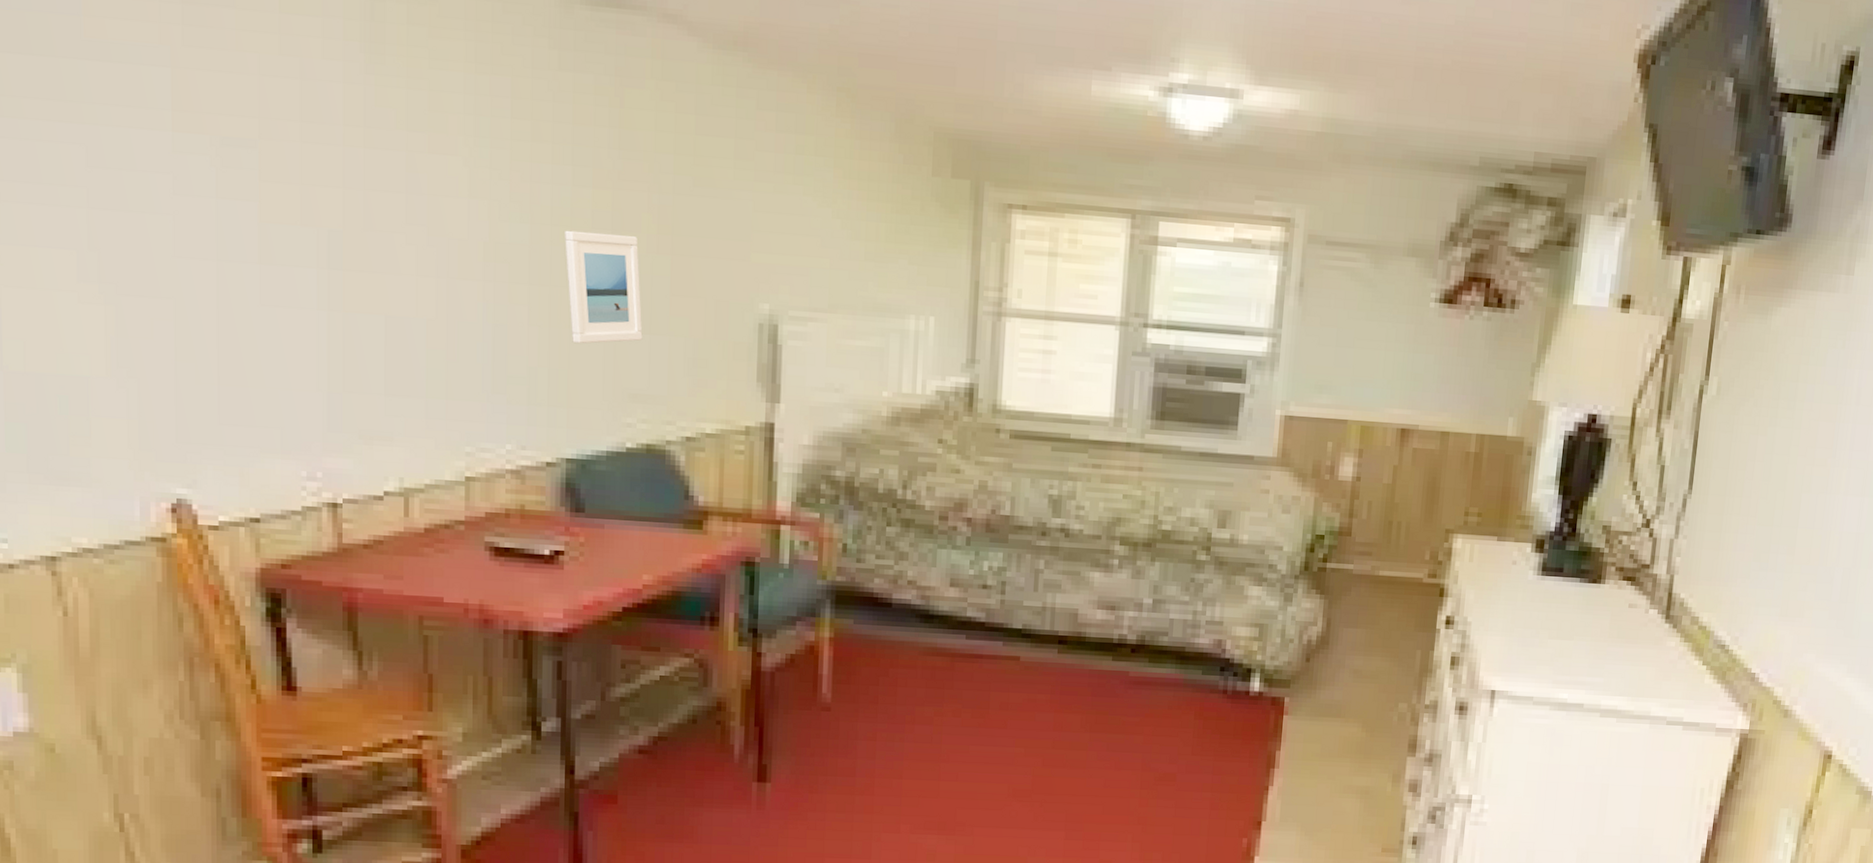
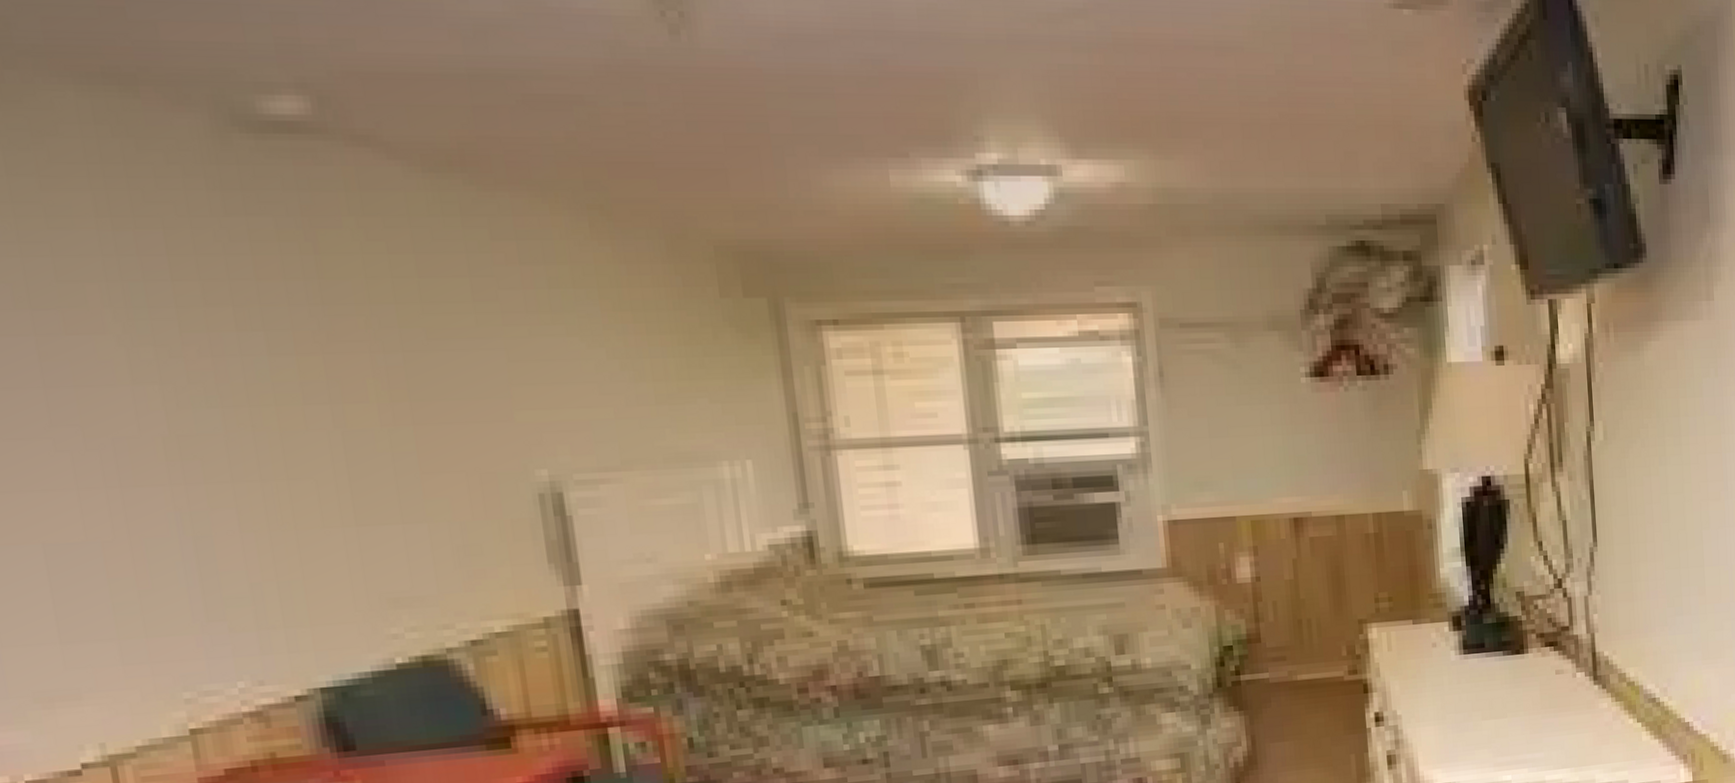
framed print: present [565,230,643,344] -> none [269,408,394,547]

